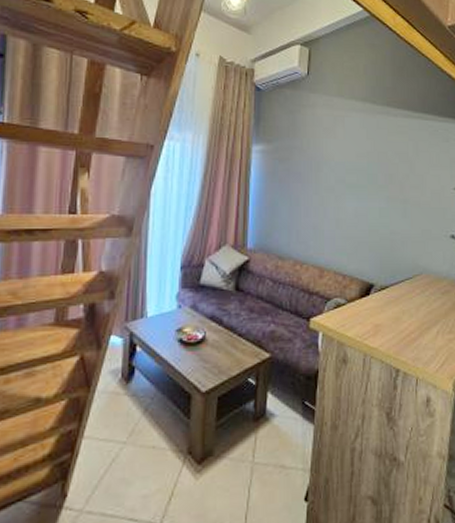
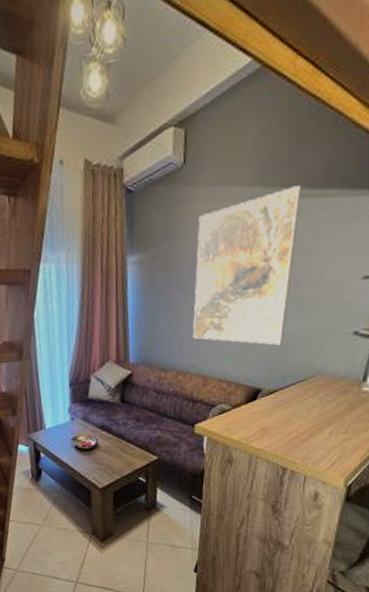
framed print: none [310,107,403,242] -> present [192,185,301,345]

